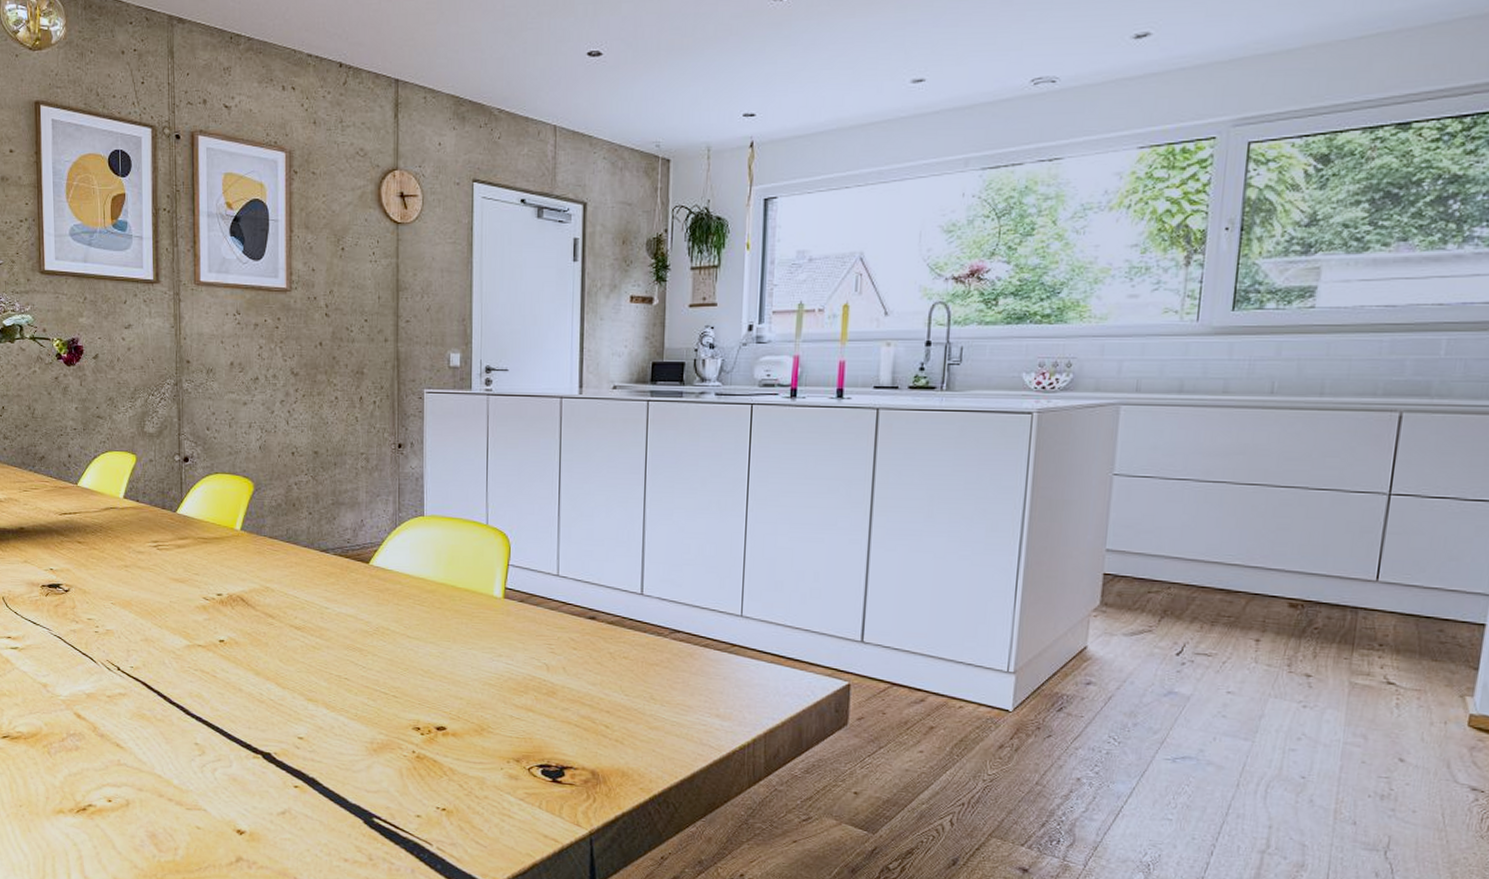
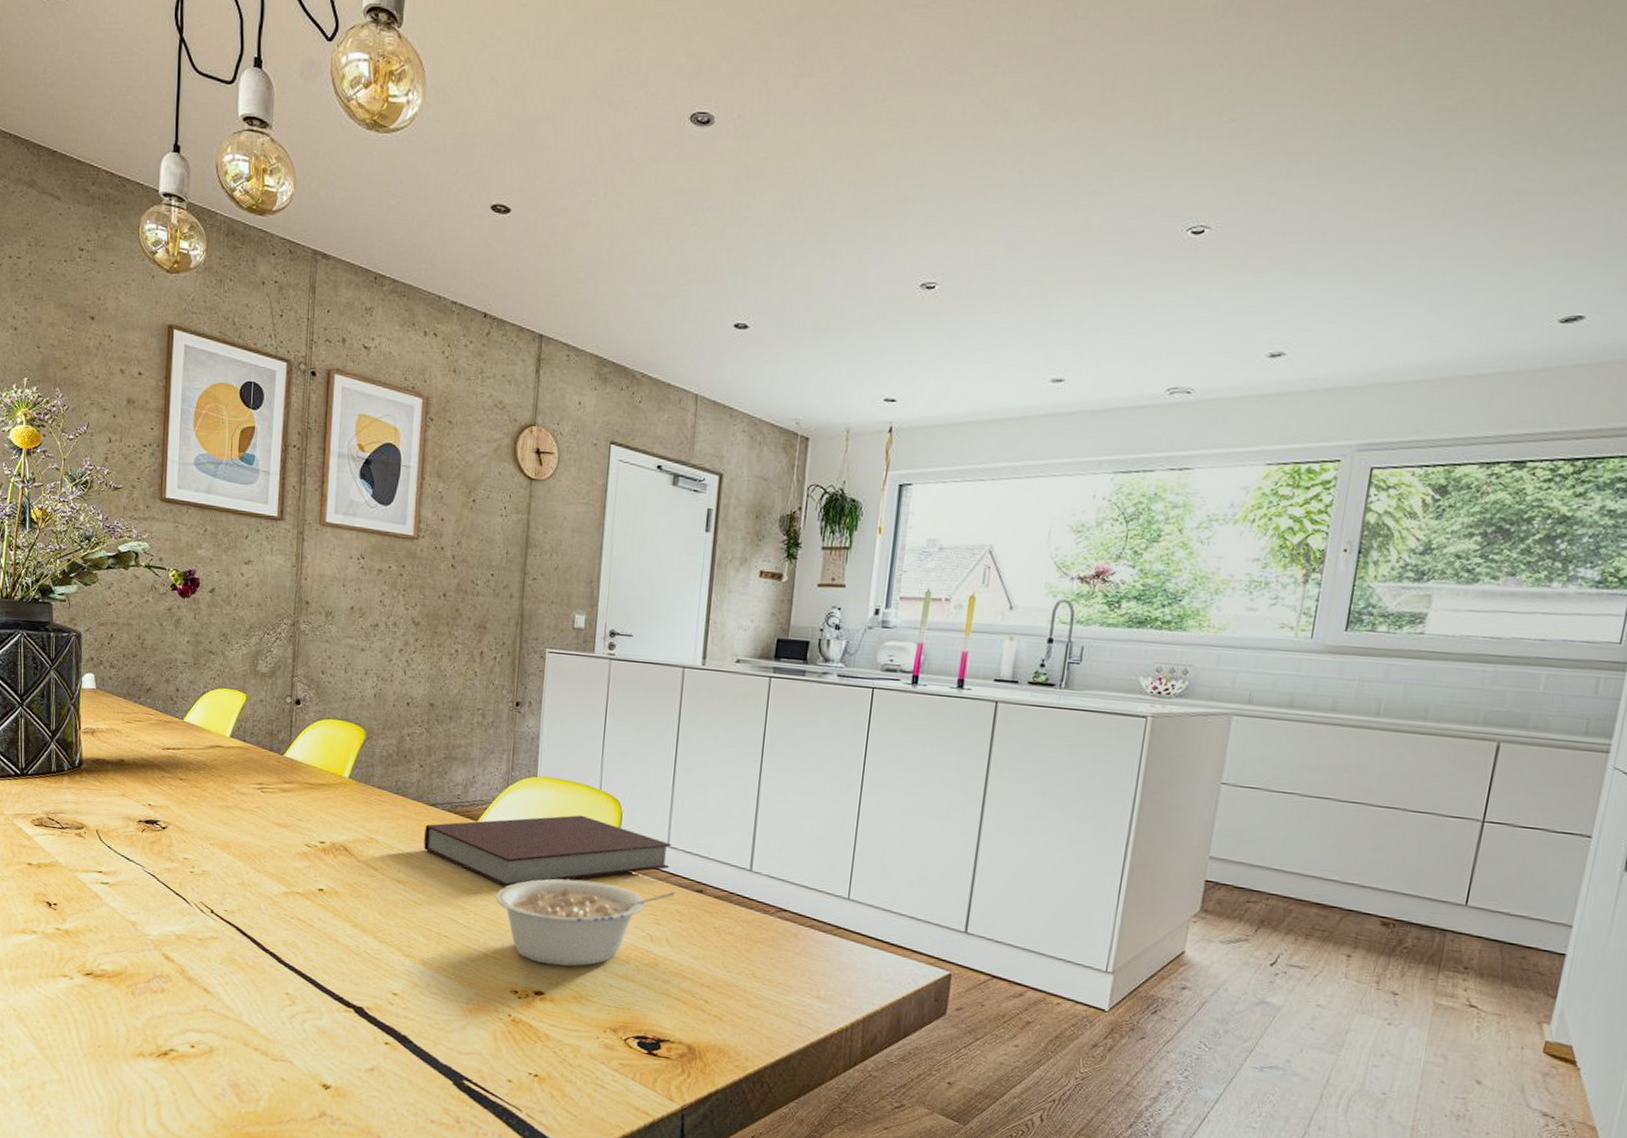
notebook: none [318,550,562,626] -> present [424,815,672,887]
legume: none [392,614,570,700] -> present [496,879,677,967]

